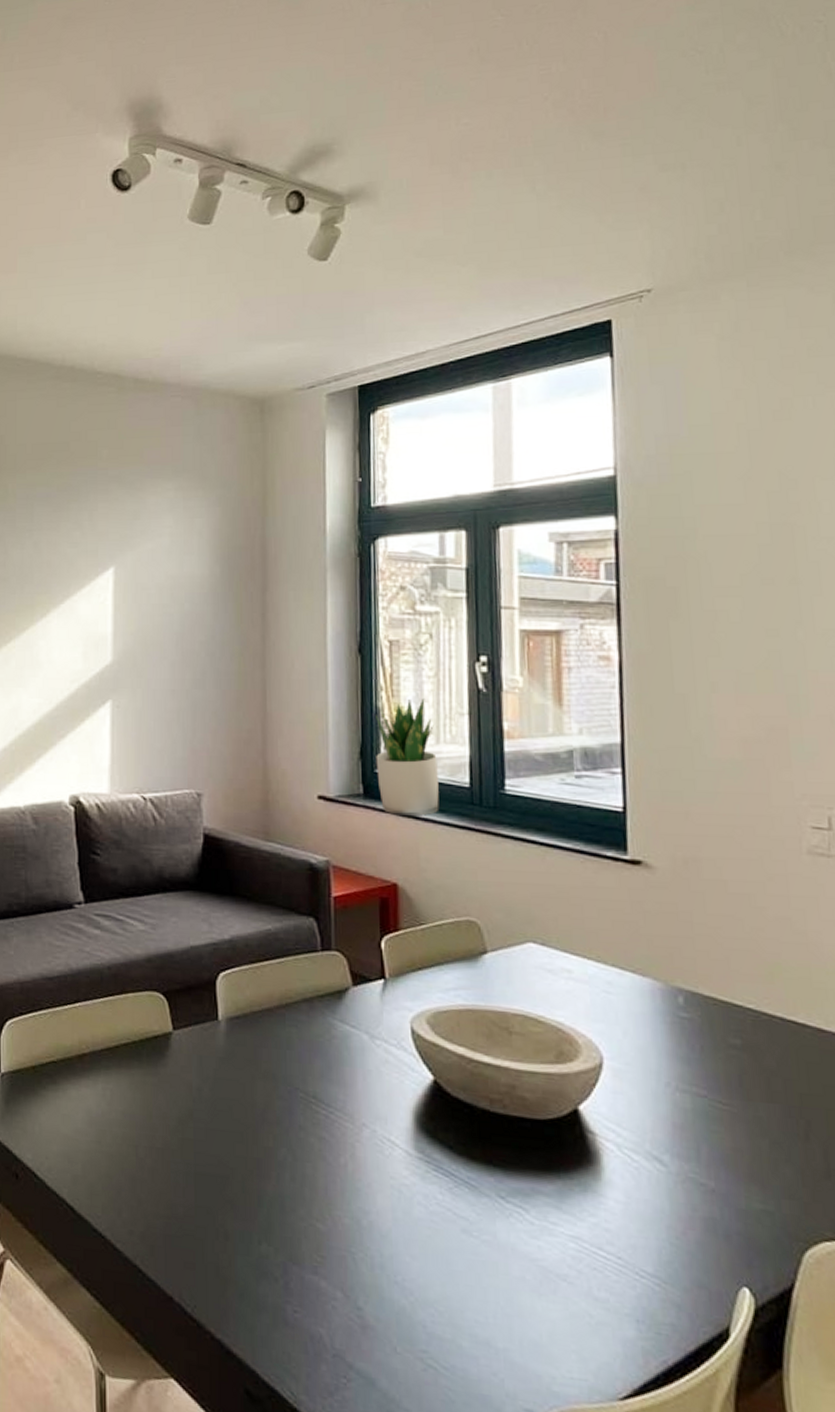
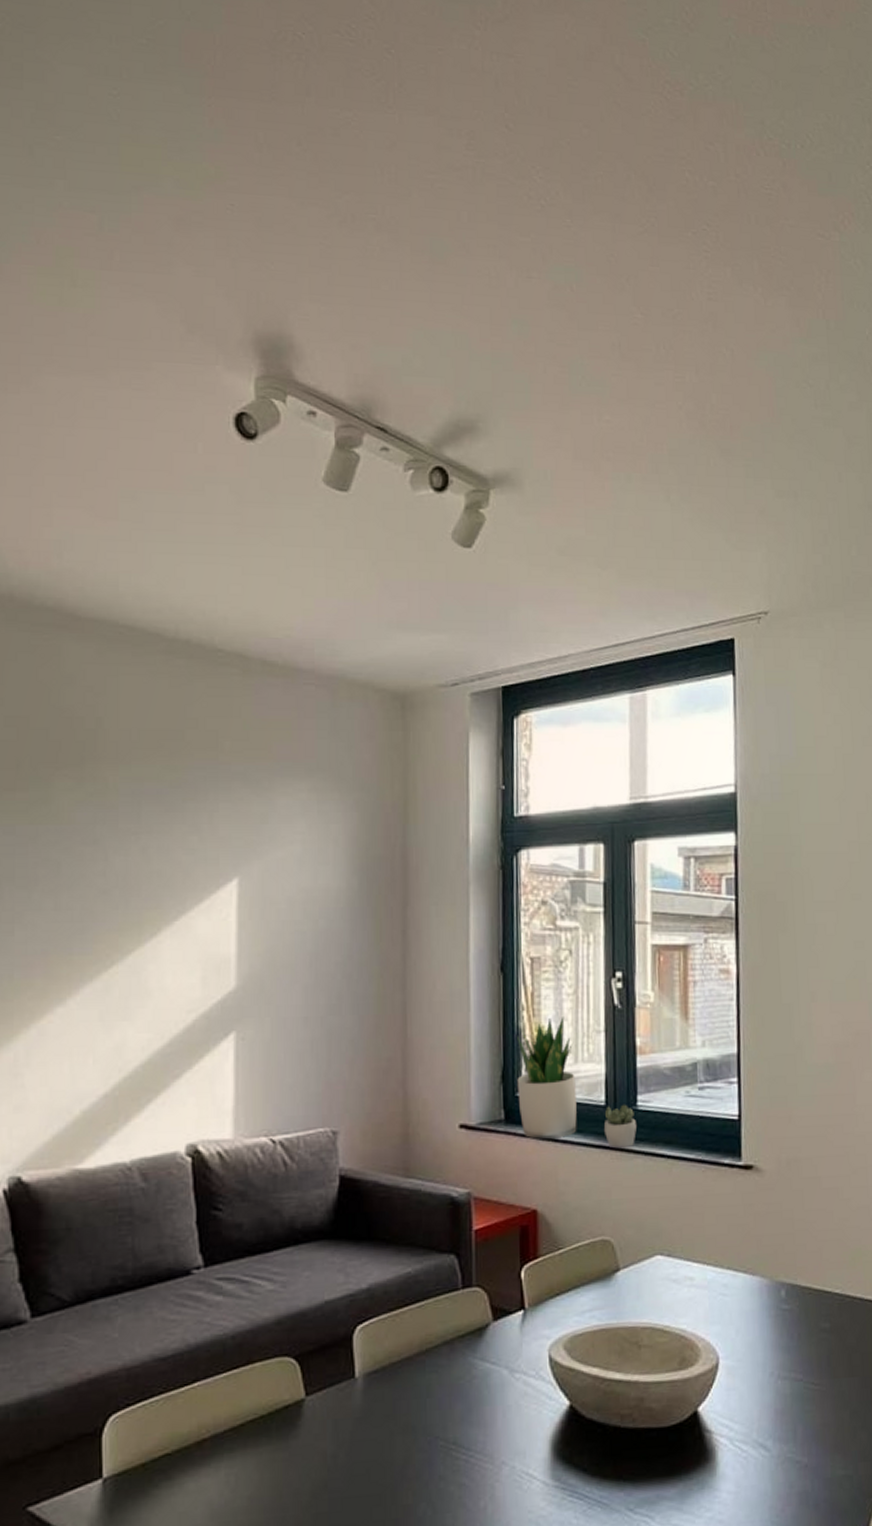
succulent plant: none [468,787,505,832] -> present [603,1104,637,1149]

